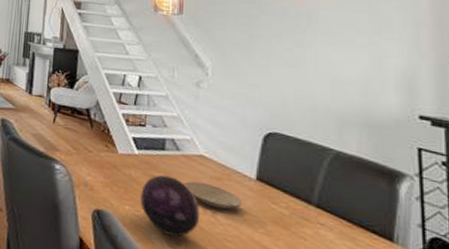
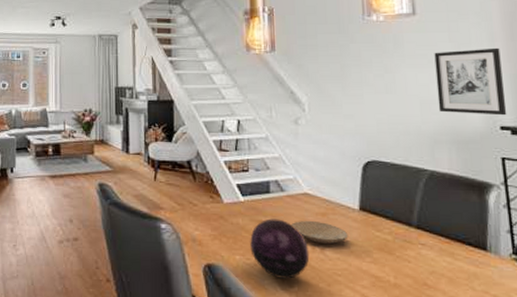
wall art: none [351,32,428,105] -> present [434,47,507,116]

